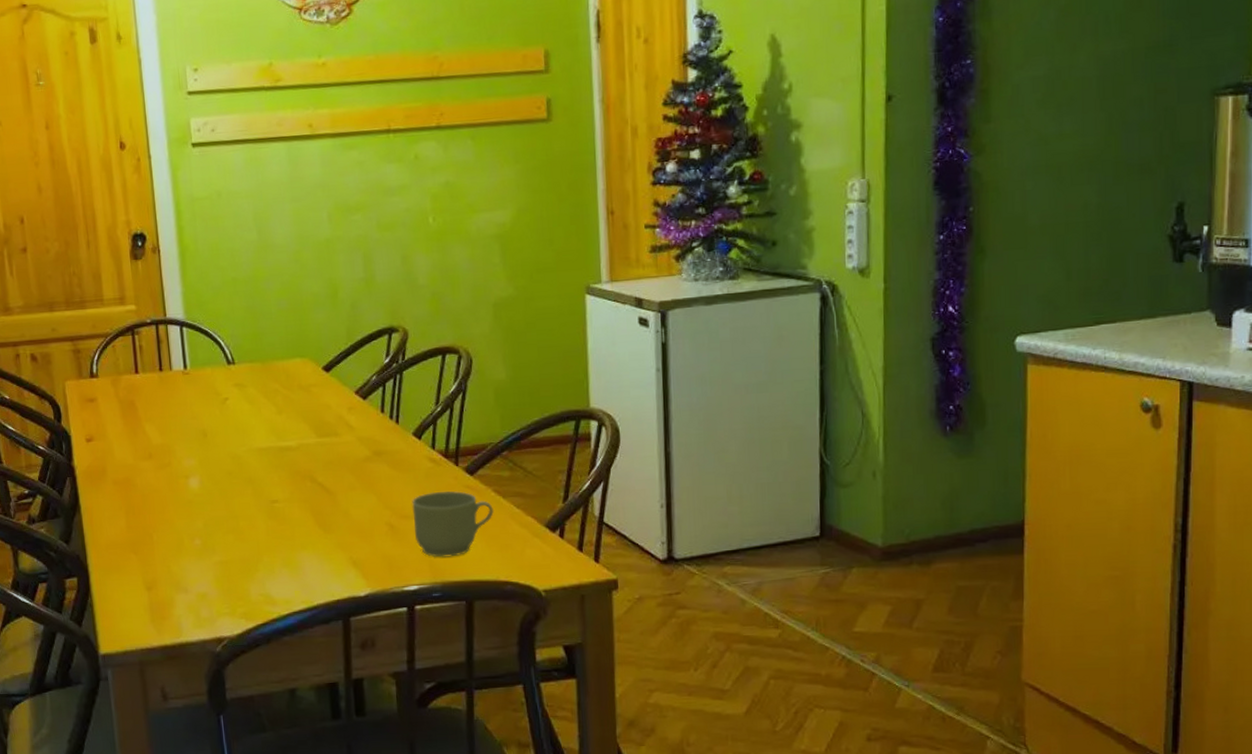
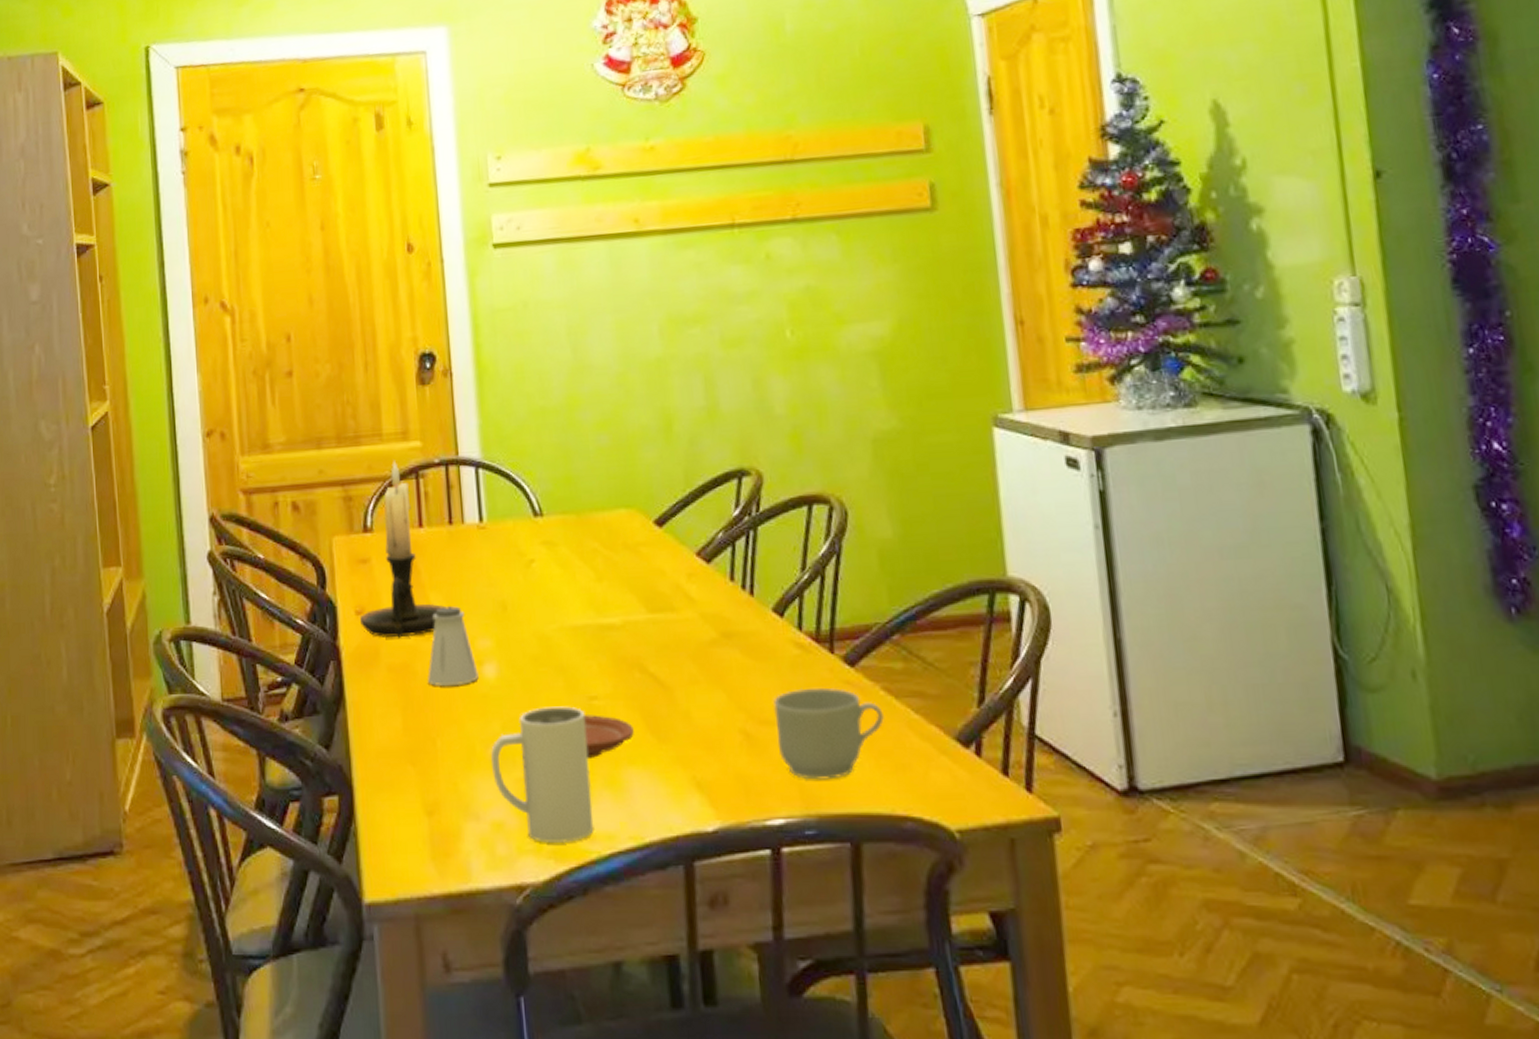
candle holder: none [90,320,159,459] -> present [360,460,446,638]
saltshaker: none [145,434,185,495] -> present [428,606,479,686]
mug: none [196,508,275,607] -> present [491,706,594,843]
plate: none [267,514,306,546] -> present [584,715,634,758]

